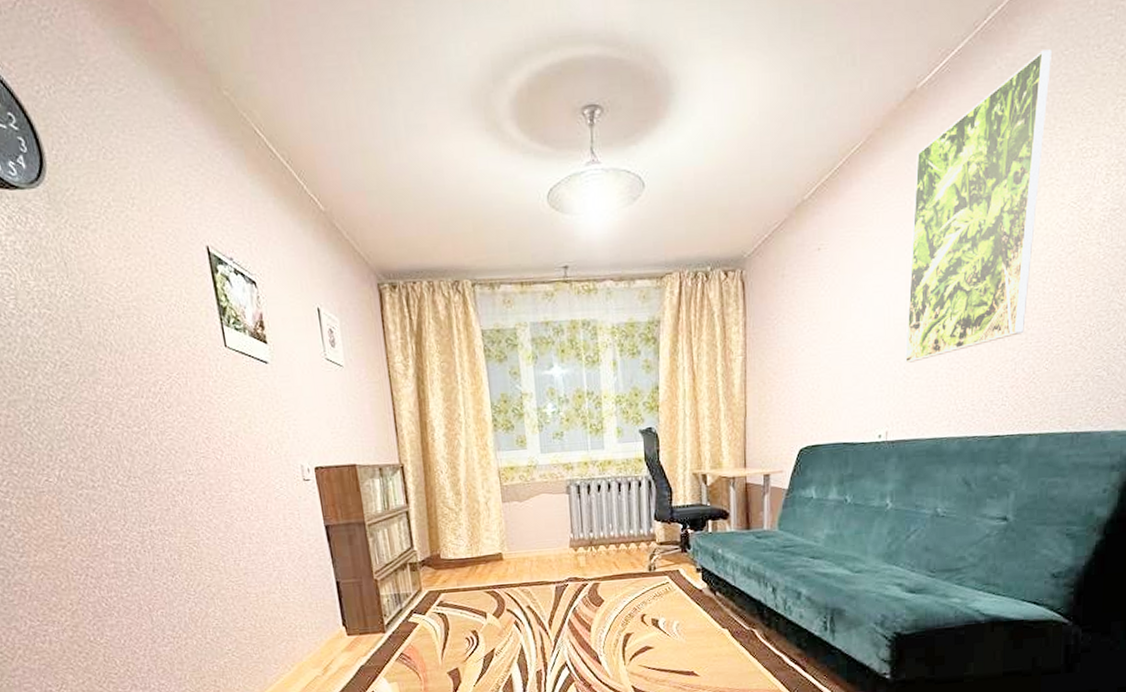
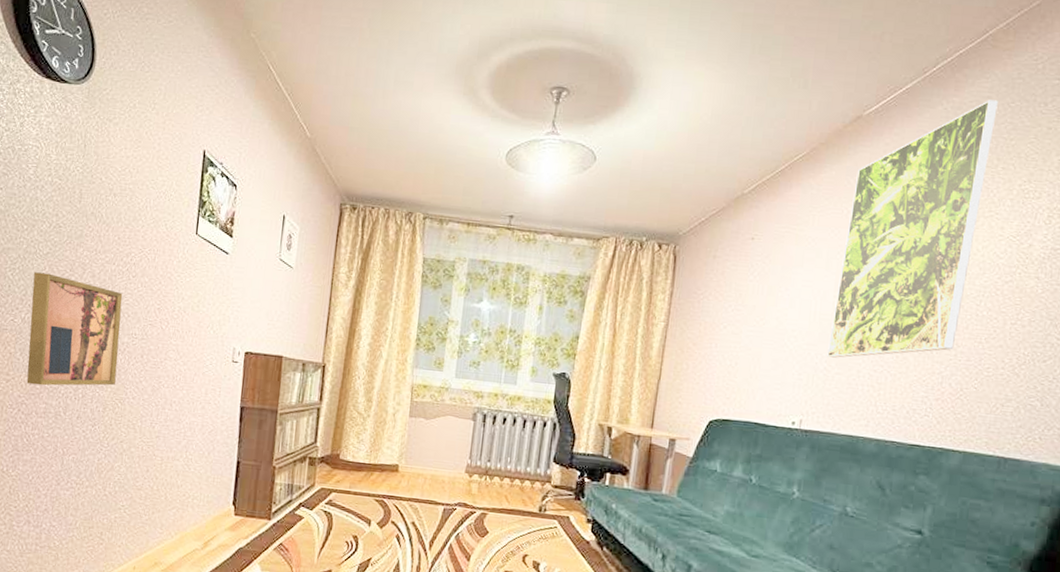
wall art: none [53,420,184,546] -> present [26,272,123,386]

